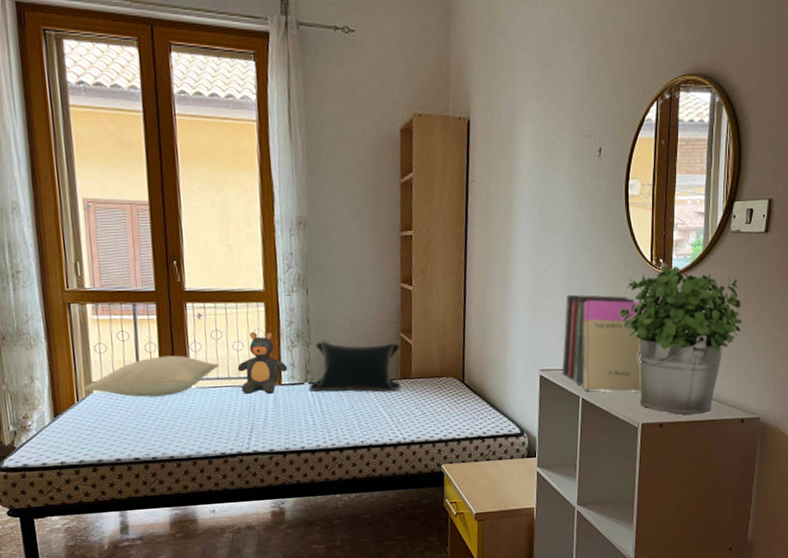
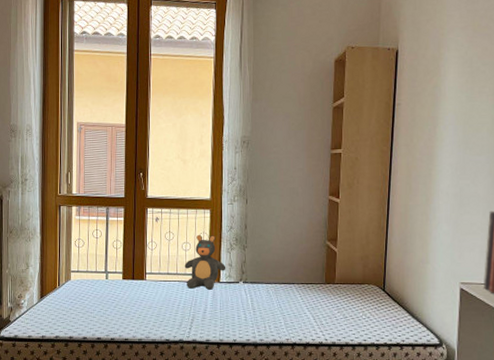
pillow: present [83,355,219,397] -> none [63,252,170,286]
cushion: present [308,340,401,392] -> none [243,244,326,294]

